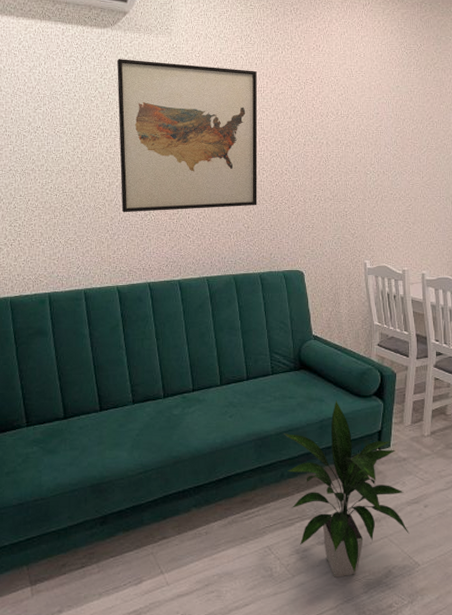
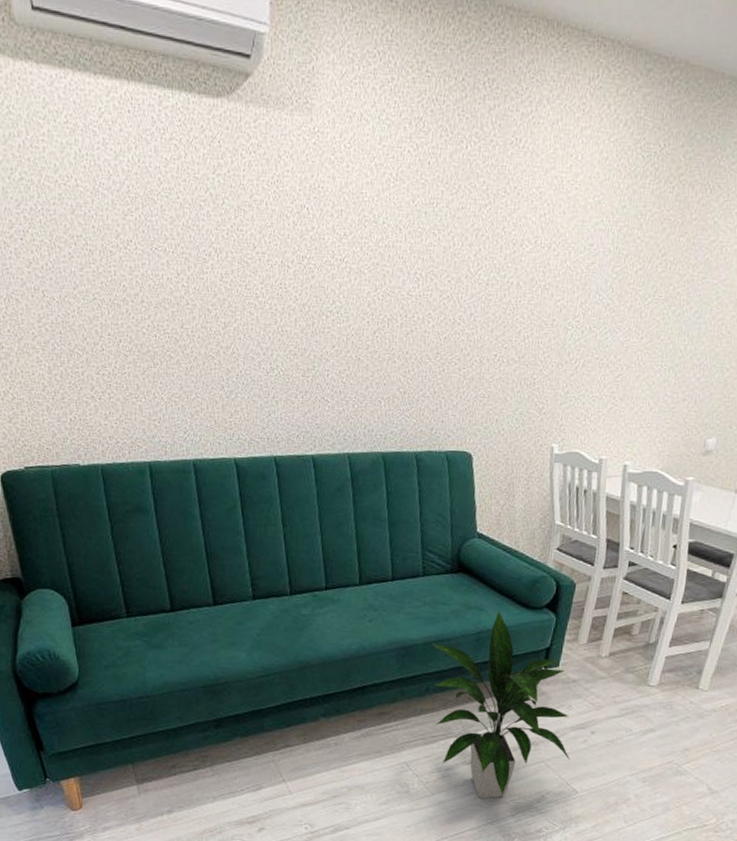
wall art: present [116,59,258,213] -> none [235,146,429,365]

